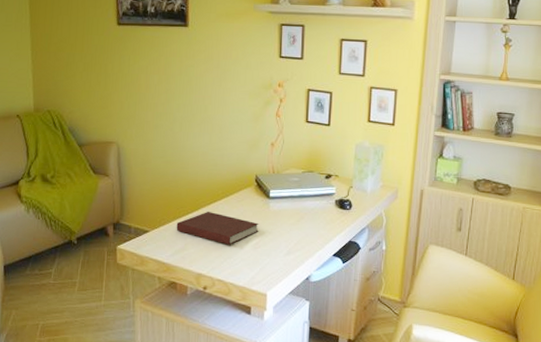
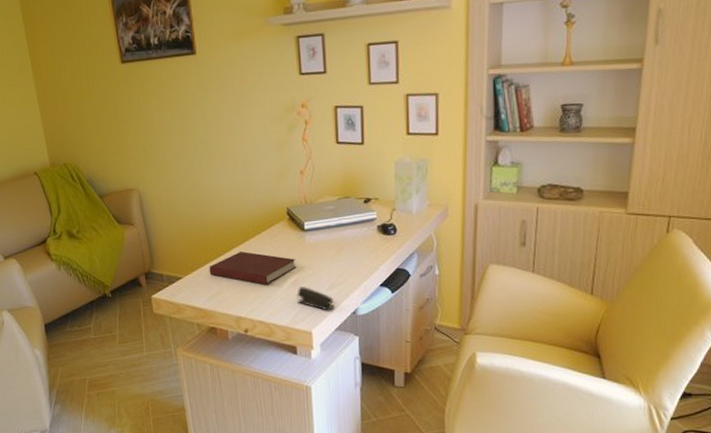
stapler: none [256,250,290,275] -> present [297,287,335,311]

